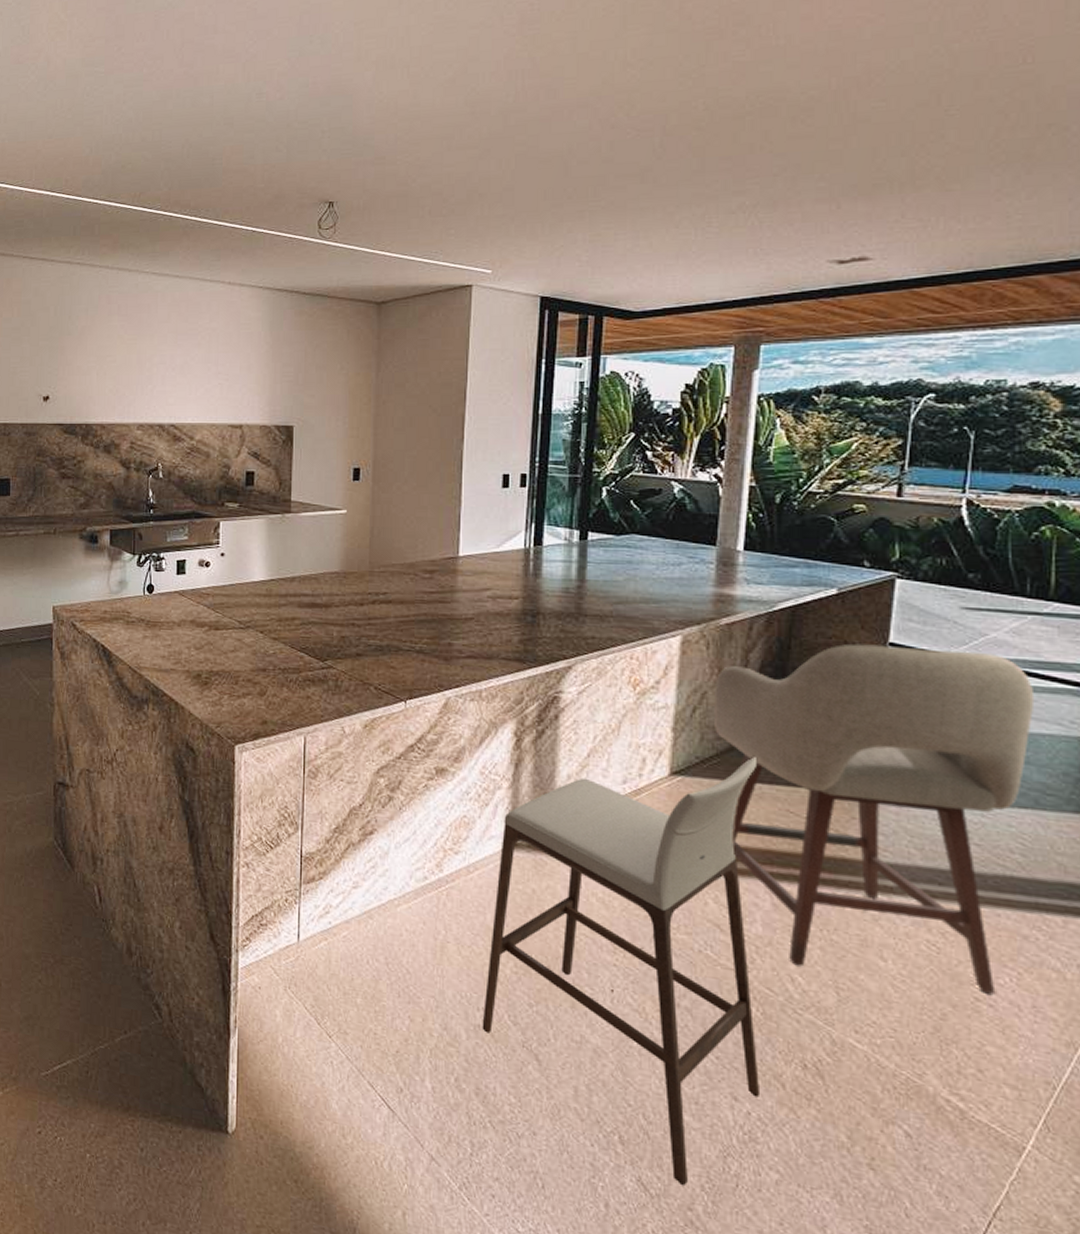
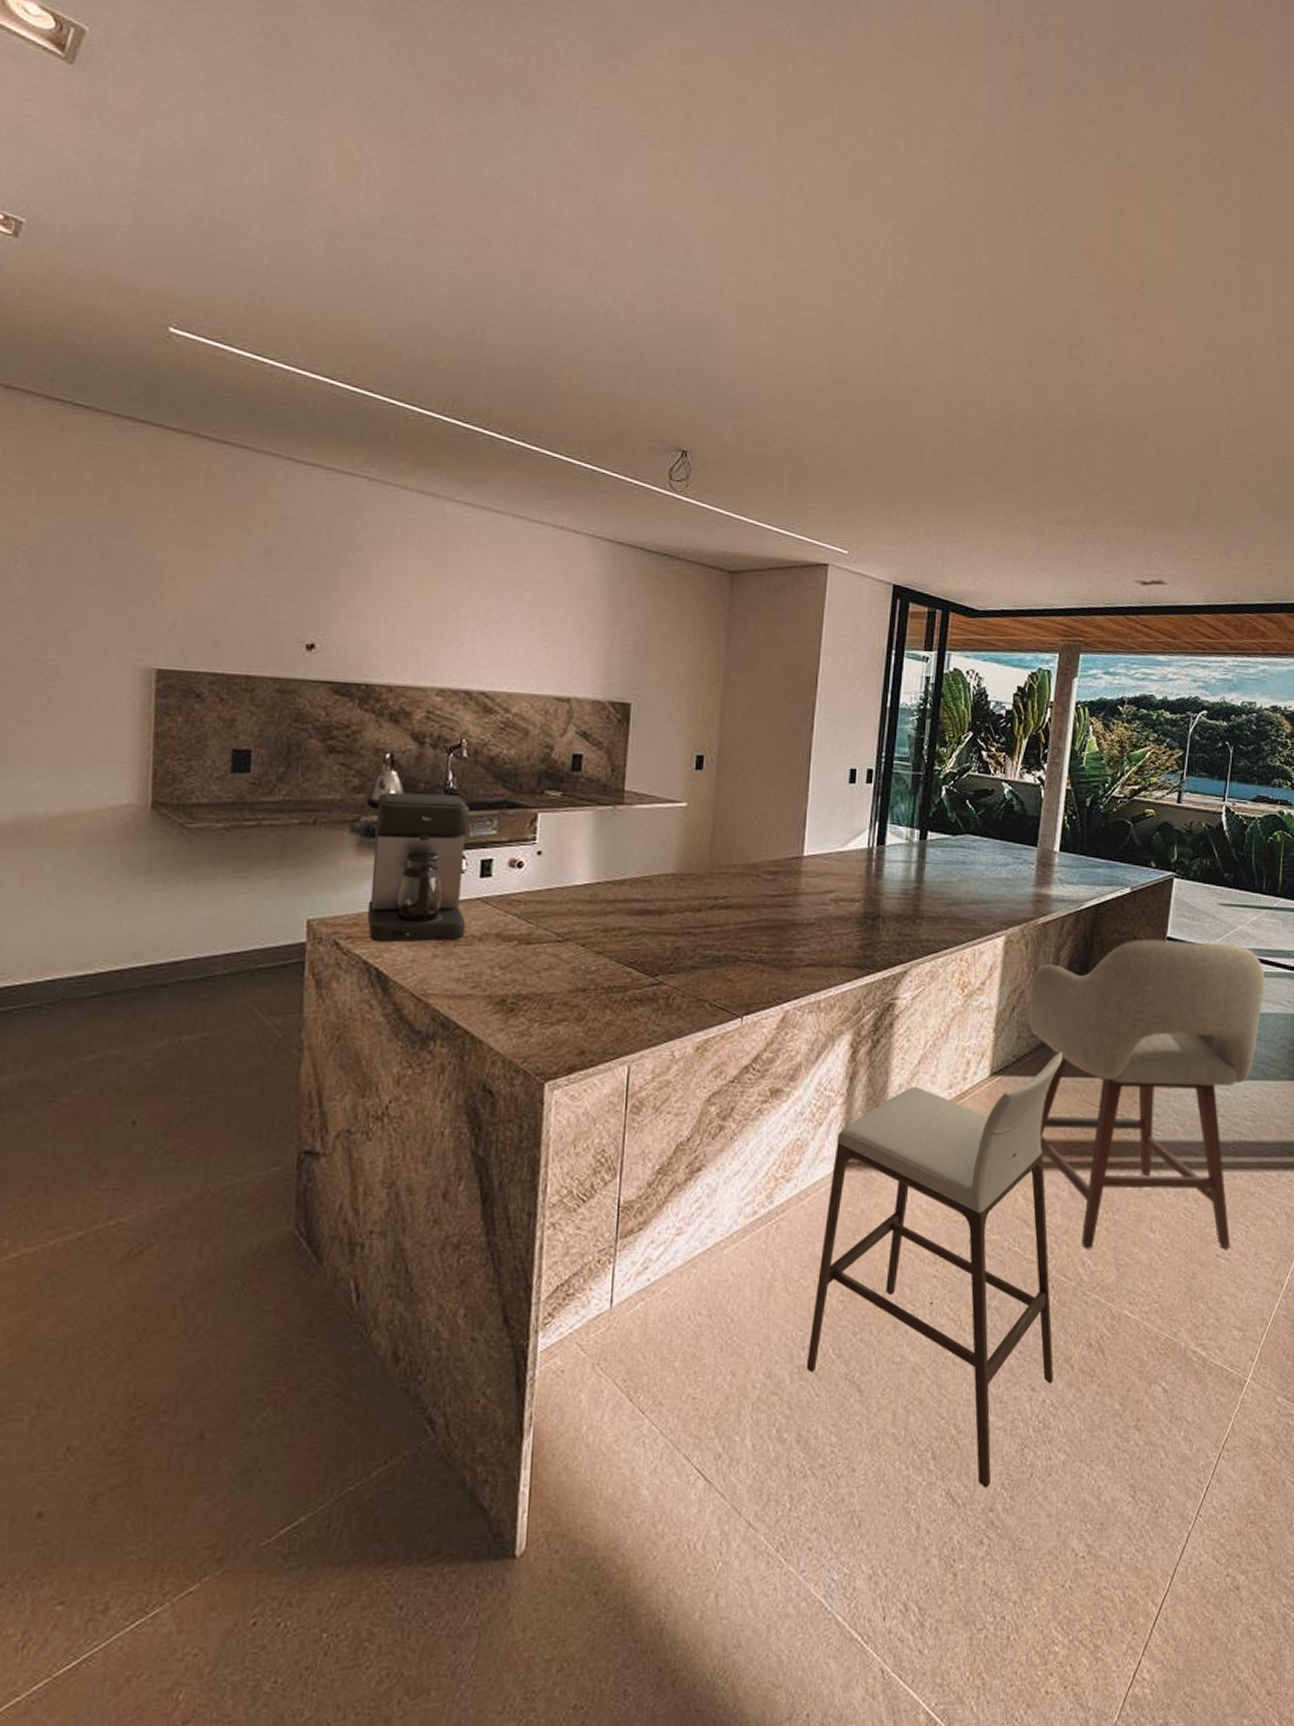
kettle: none [89,475,117,521] -> present [365,751,404,809]
coffee maker: none [94,507,168,626] -> present [367,792,469,943]

